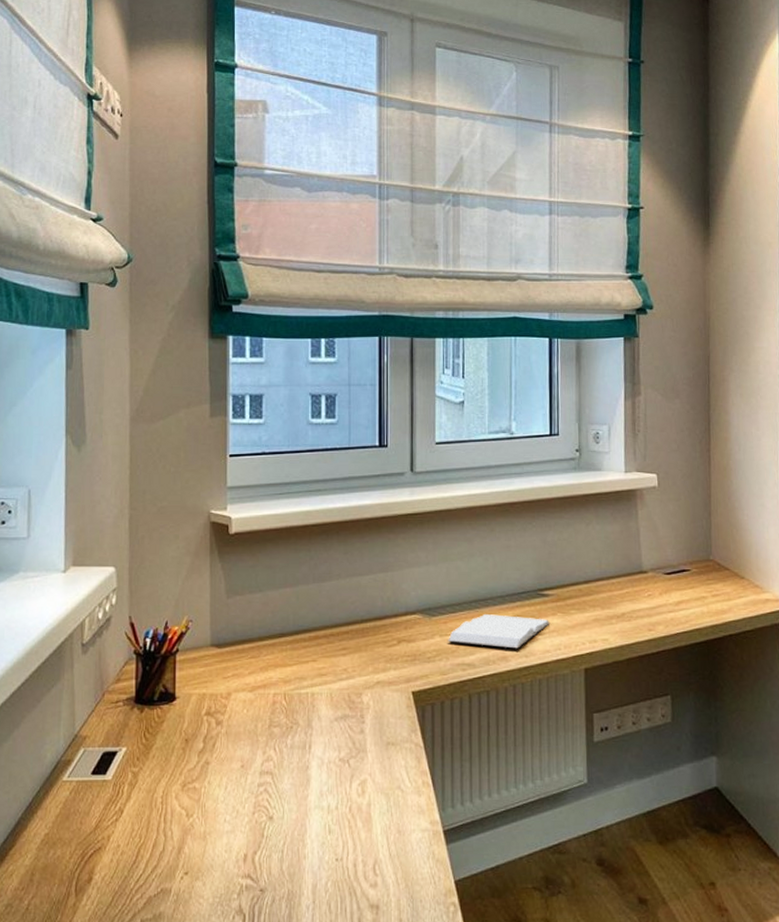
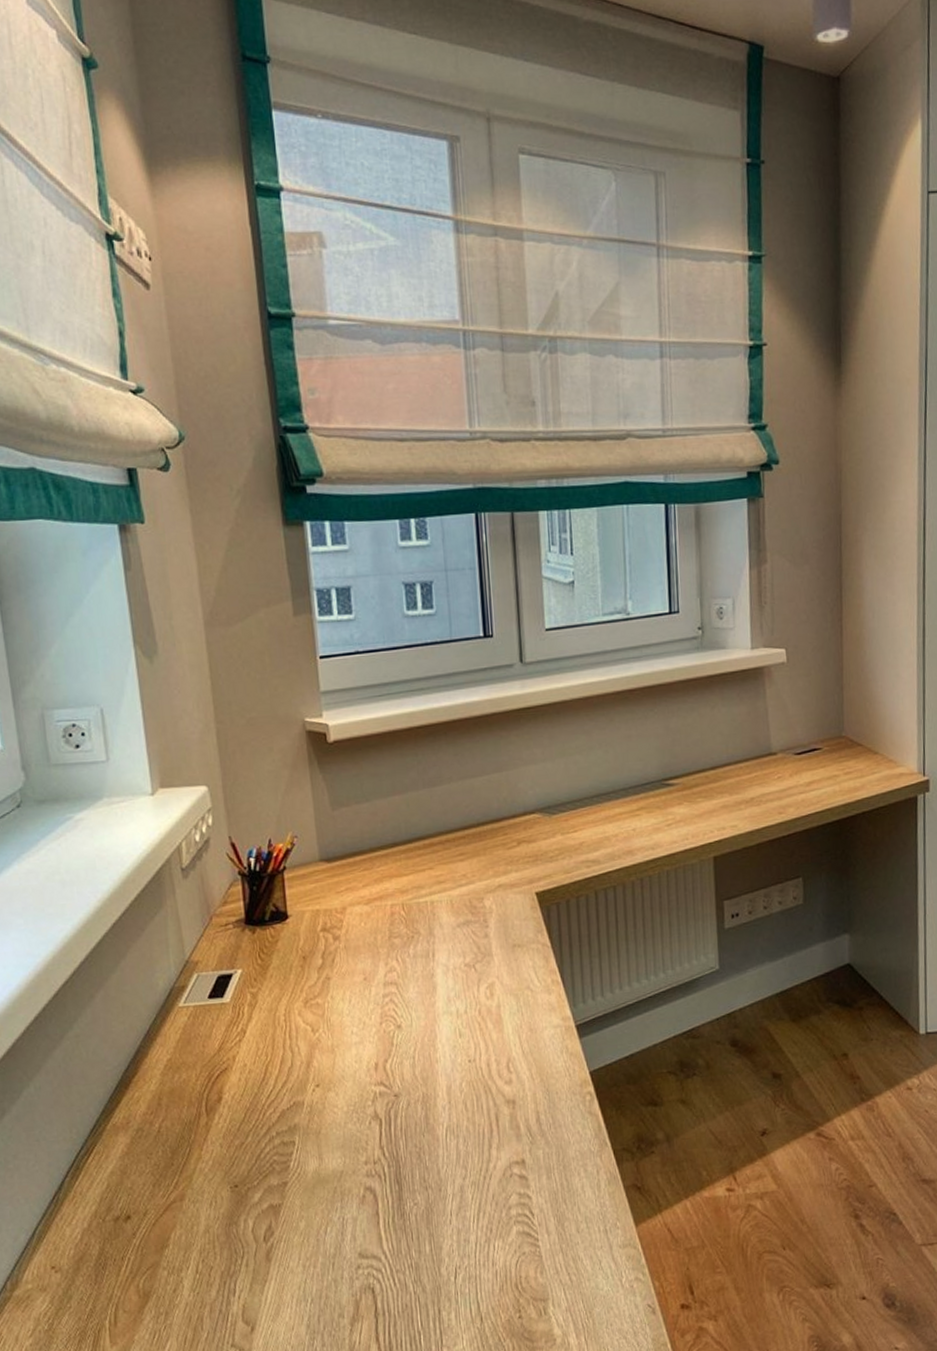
book: present [447,614,551,649] -> none [569,808,677,842]

